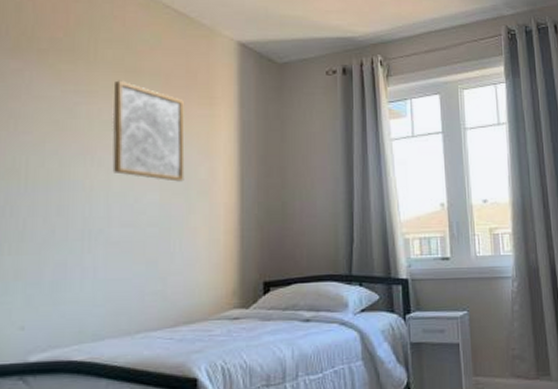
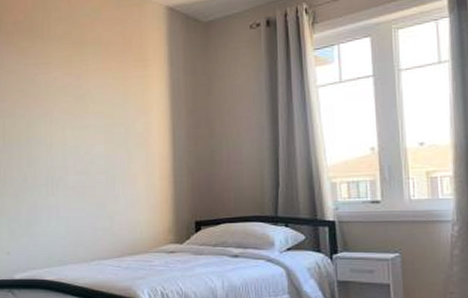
wall art: present [112,80,185,182] -> none [64,51,124,136]

